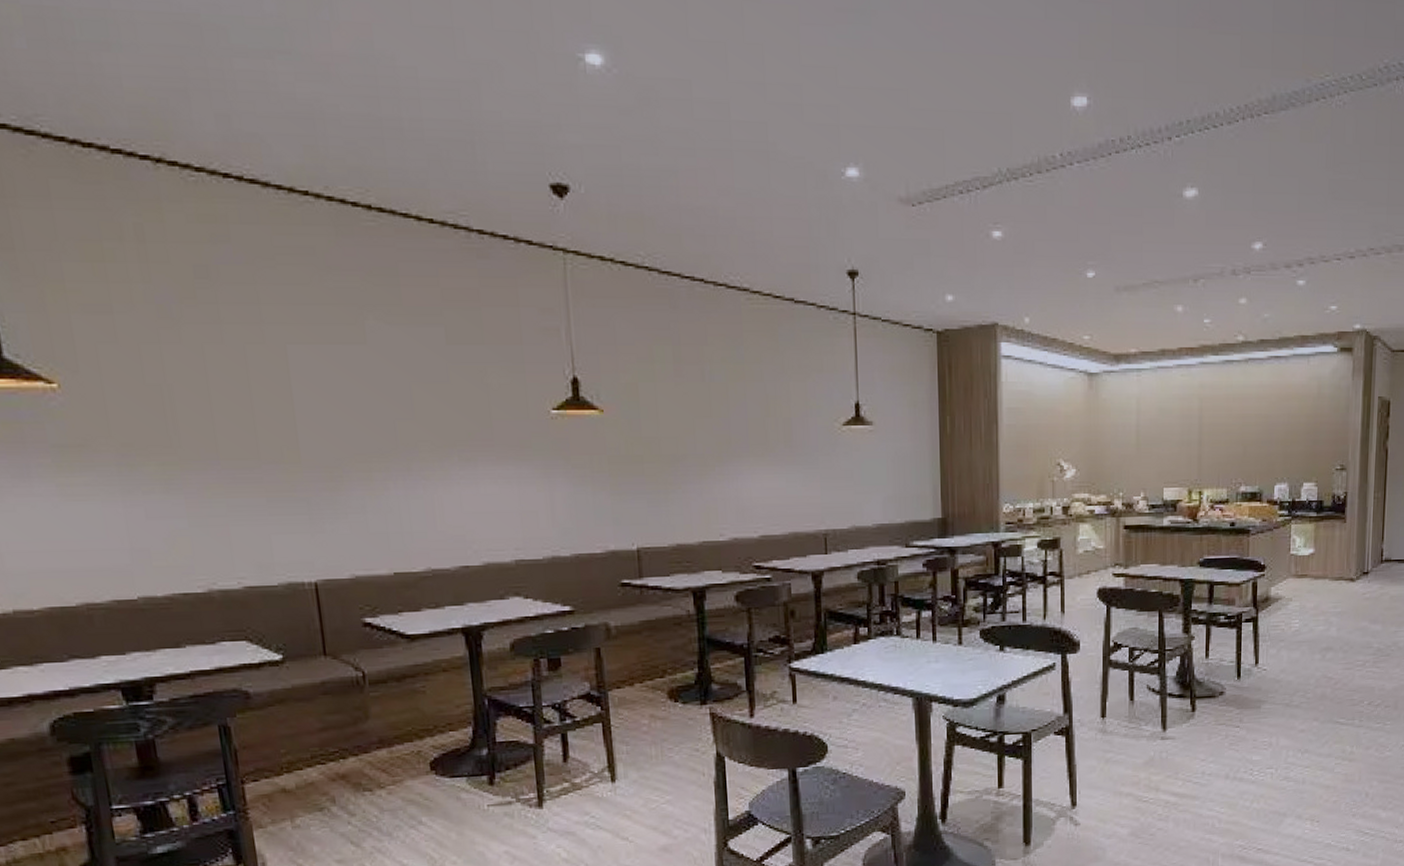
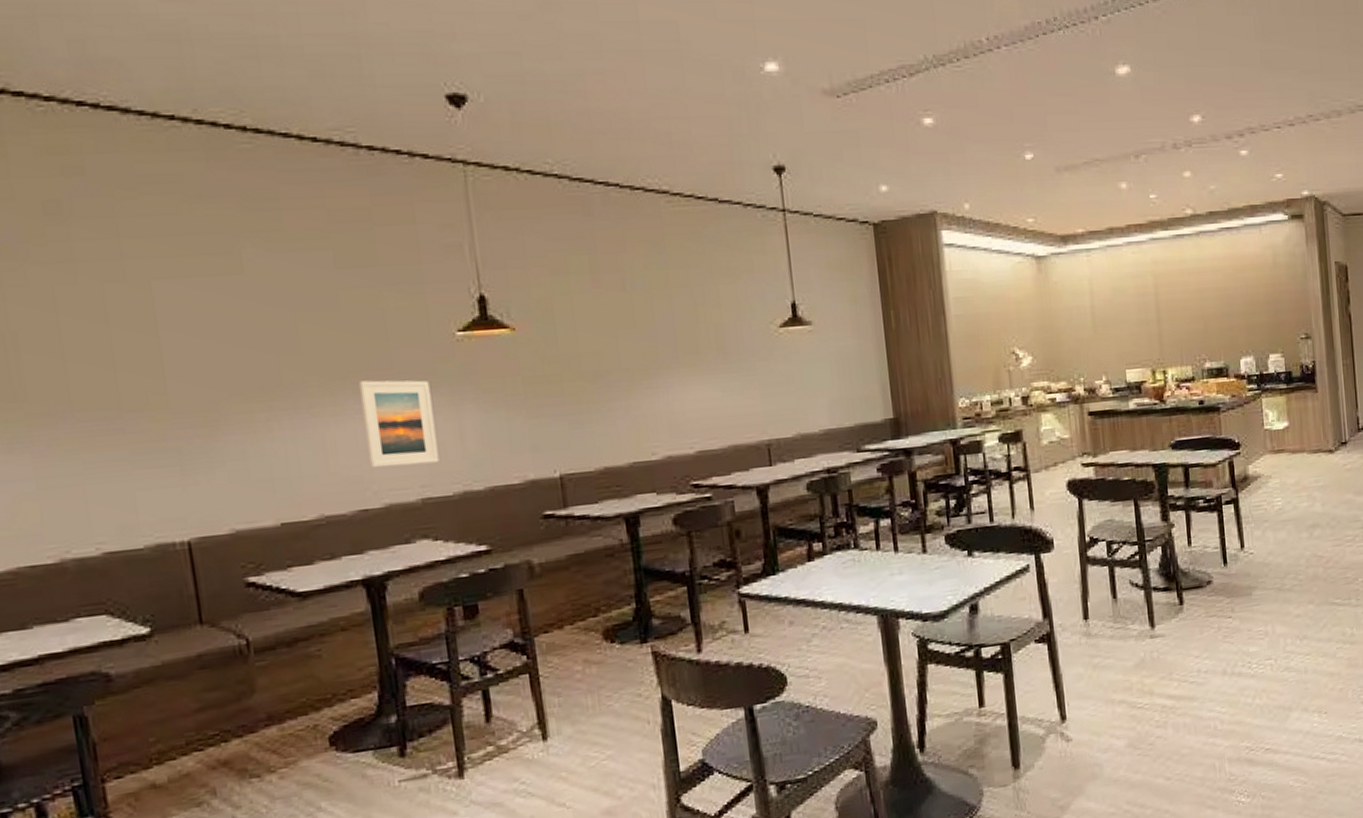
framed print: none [463,449,532,530] -> present [358,380,440,468]

